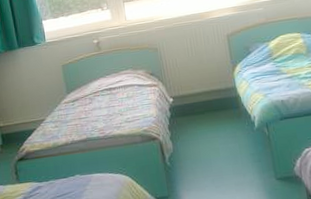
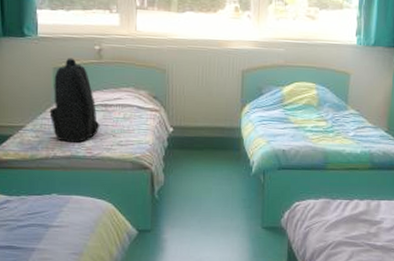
backpack: none [63,54,108,127] -> present [49,58,100,143]

